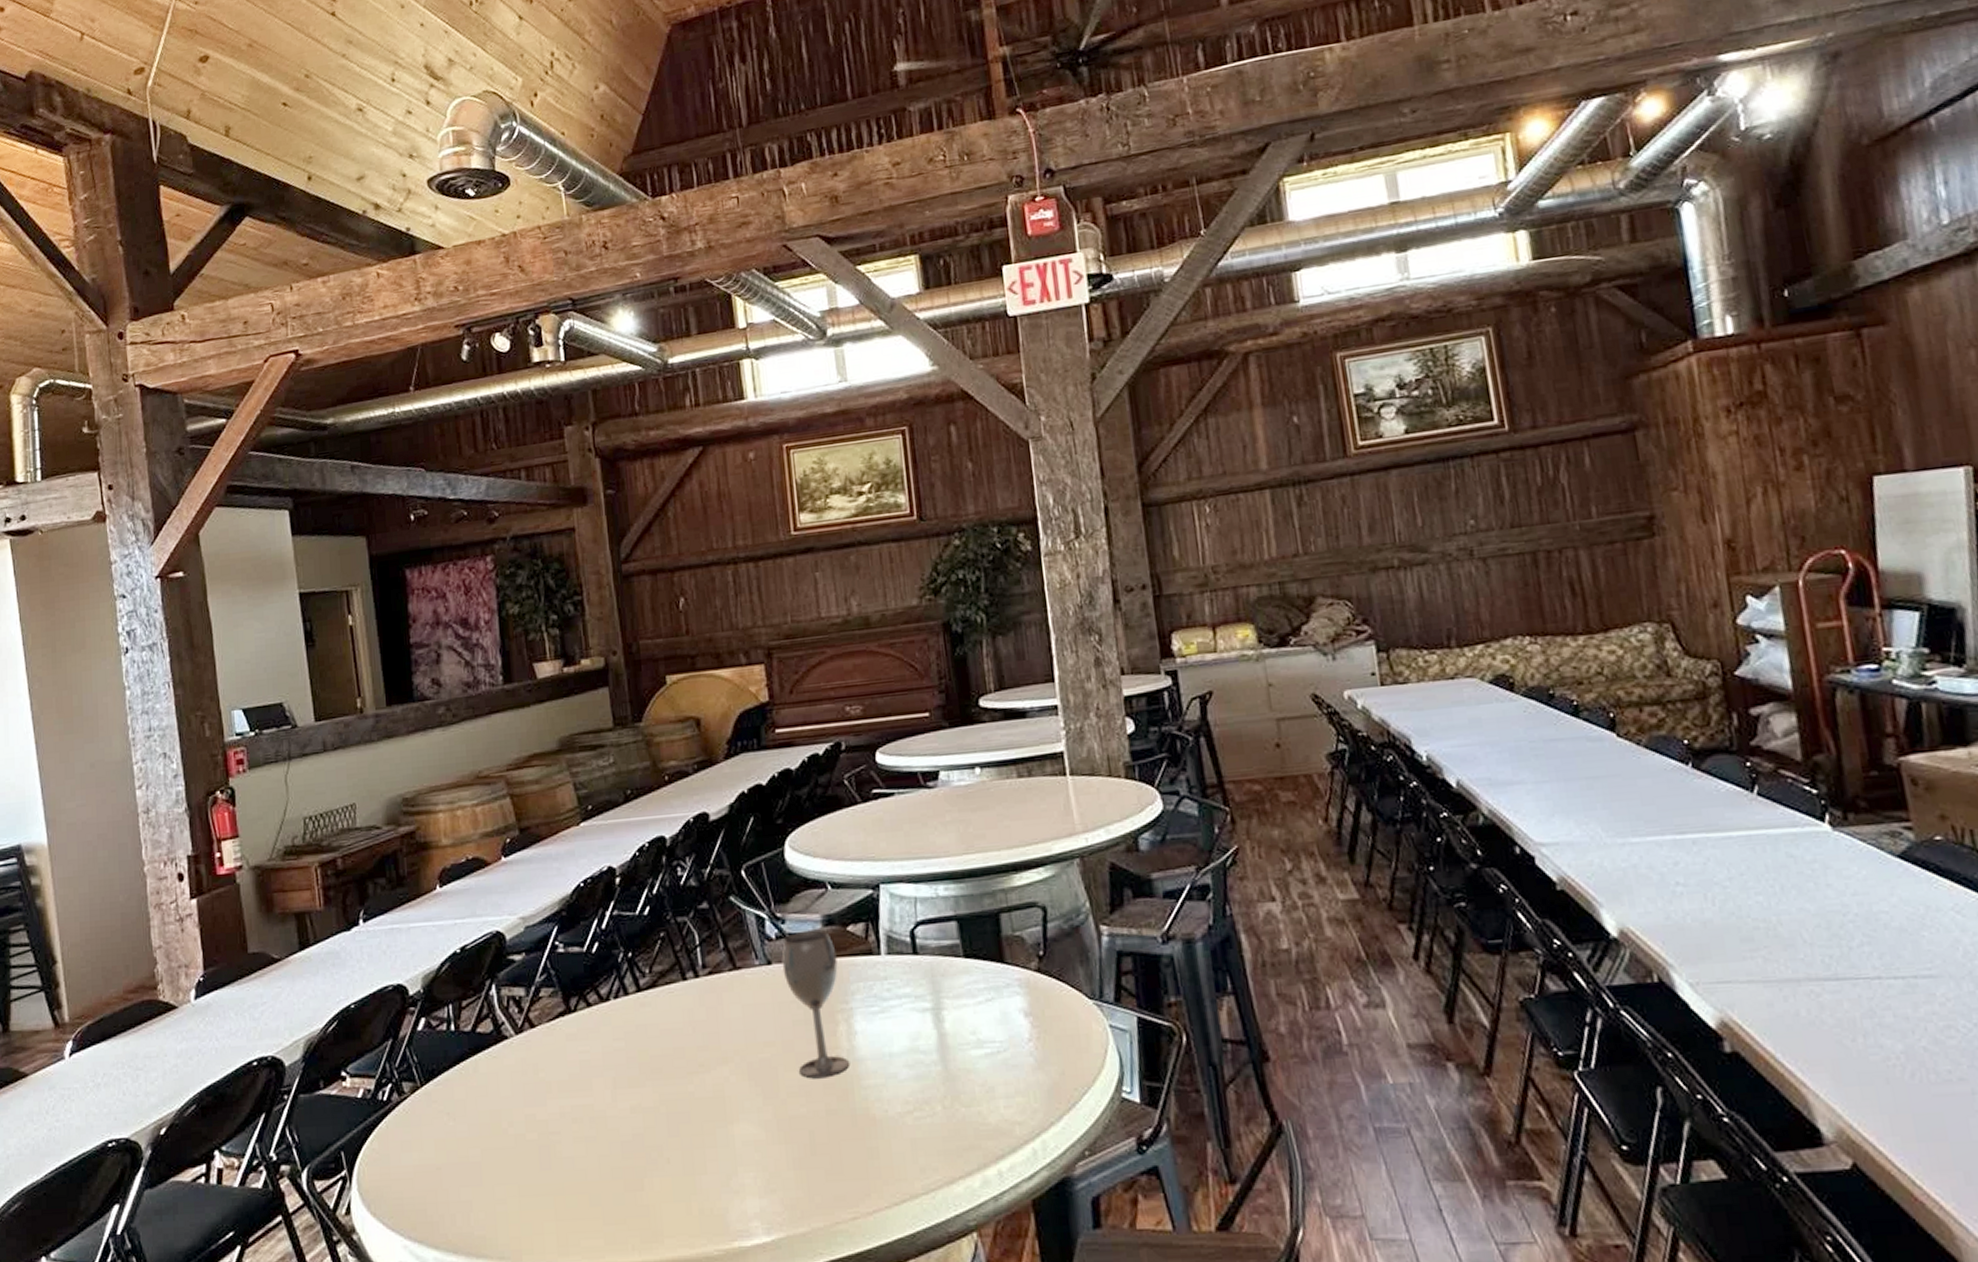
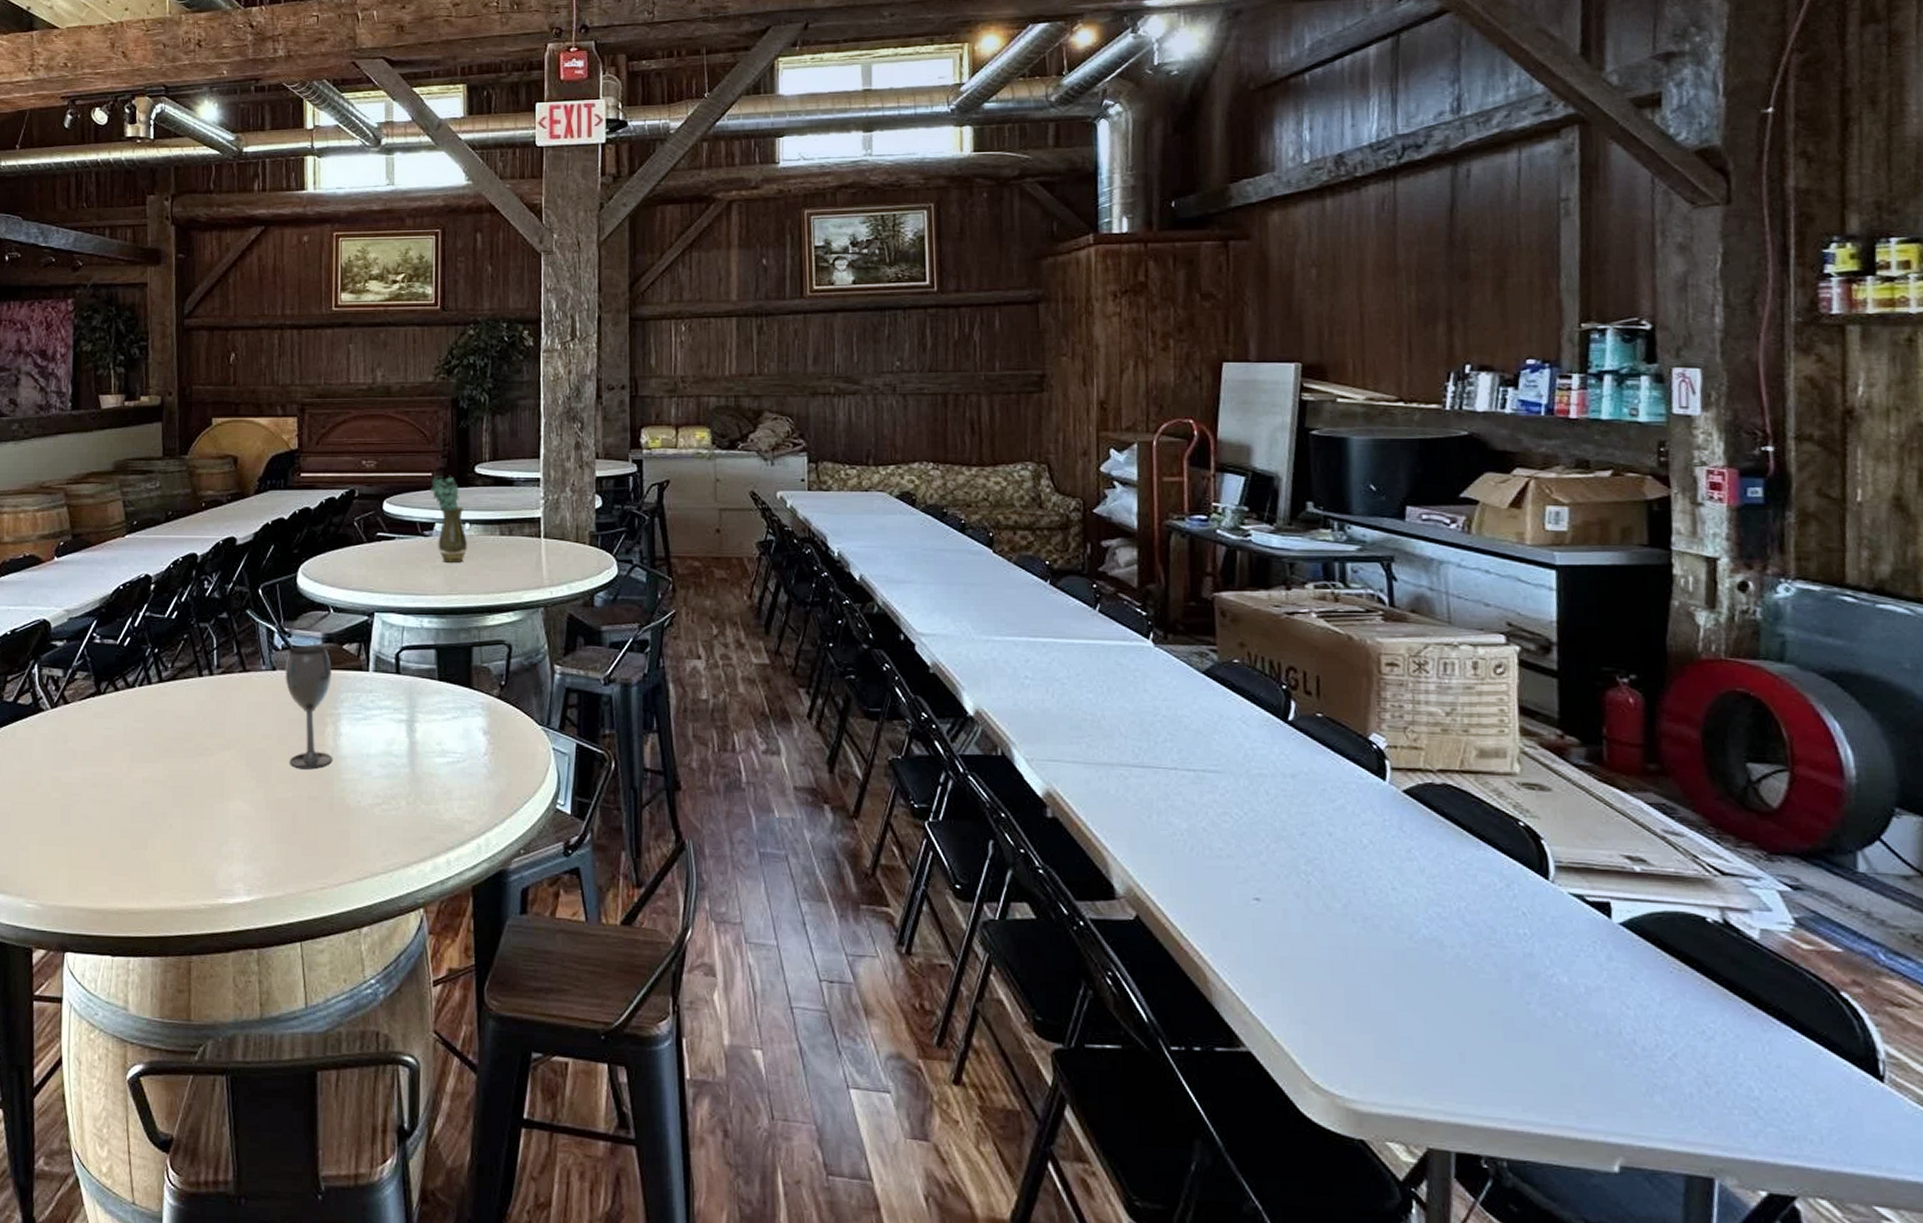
vase: none [929,712,981,817] -> present [430,473,468,563]

